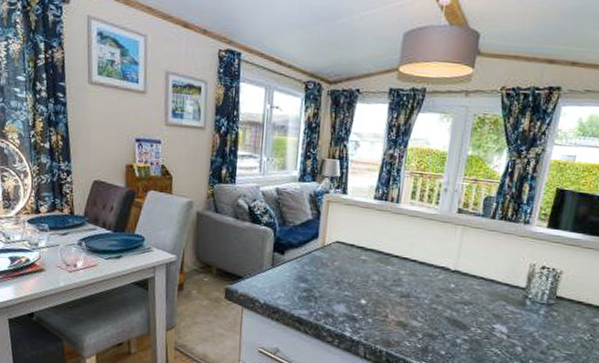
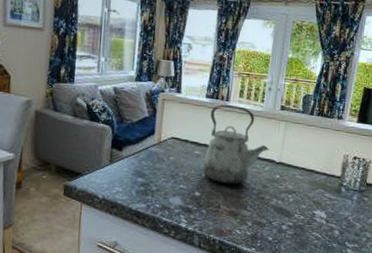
kettle: none [369,207,443,294] -> present [203,104,269,185]

